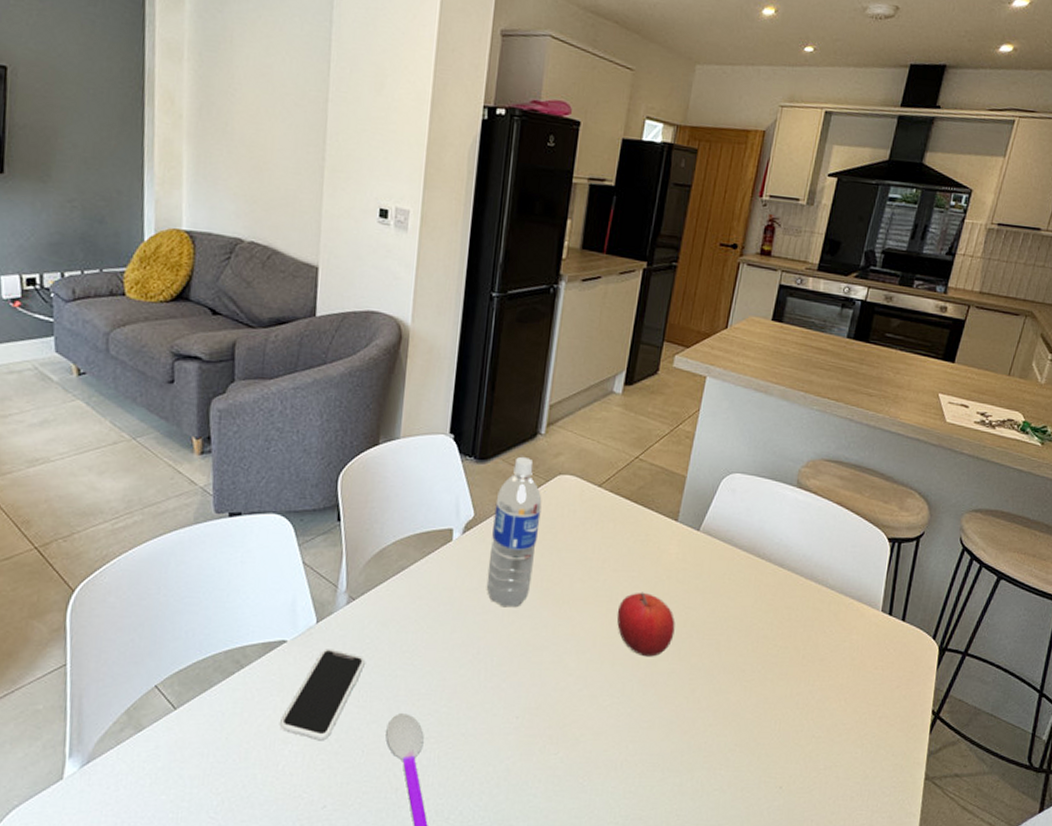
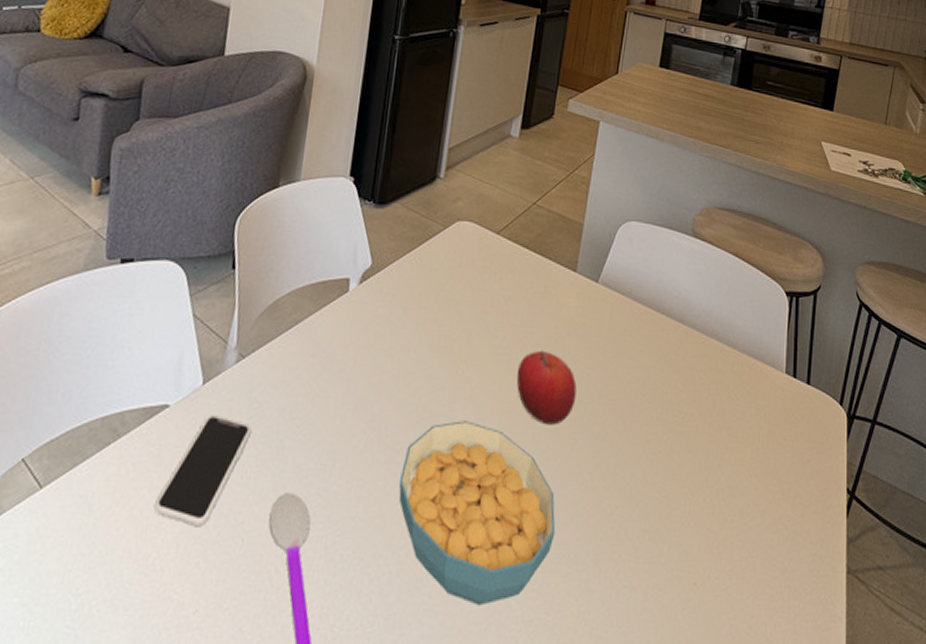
water bottle: present [486,456,542,608] -> none [382,201,440,367]
cereal bowl: none [505,653,652,804] -> present [399,421,556,606]

